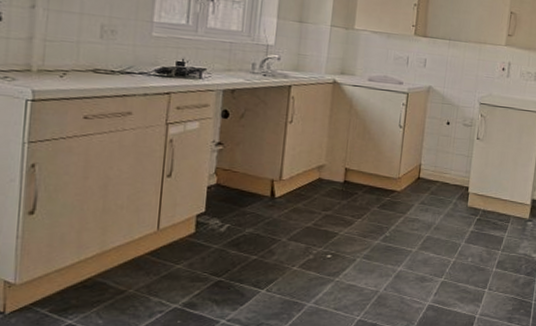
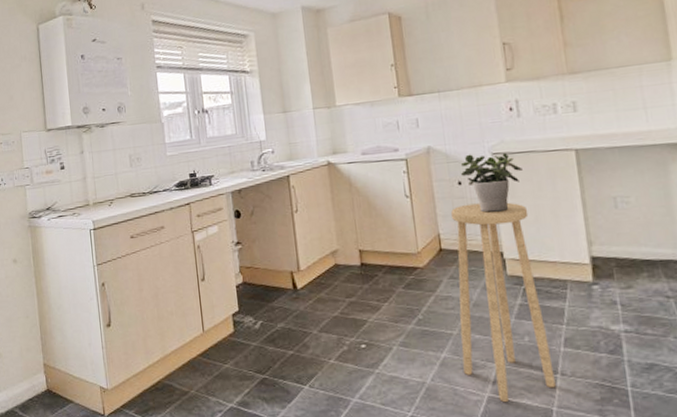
stool: none [414,142,496,309] -> present [450,202,556,402]
potted plant: none [451,100,500,153] -> present [460,153,523,213]

